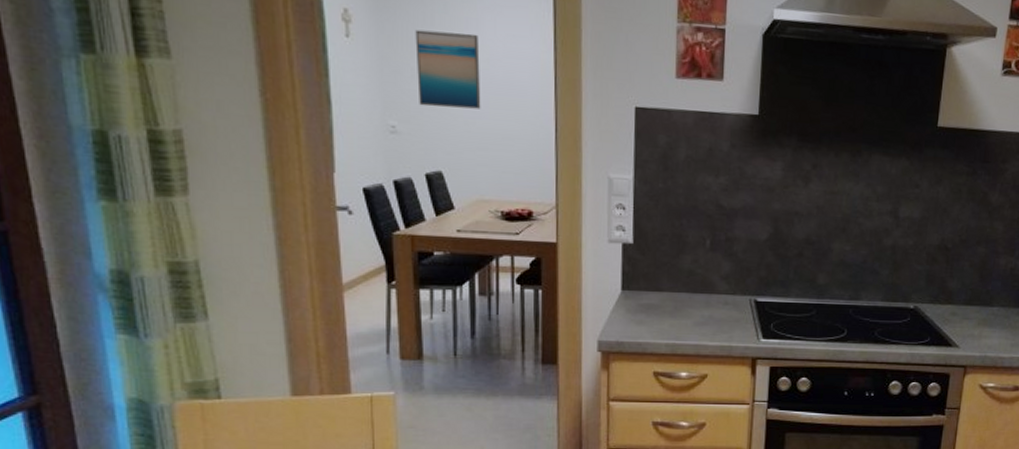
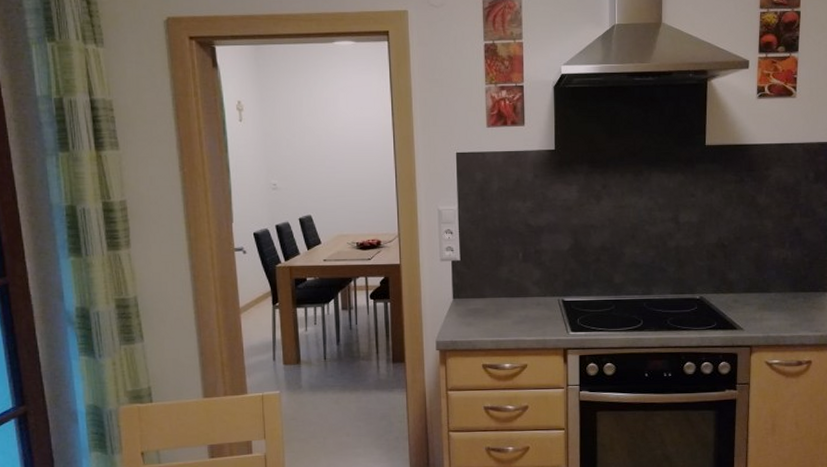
wall art: present [415,29,481,109] -> none [289,109,339,167]

